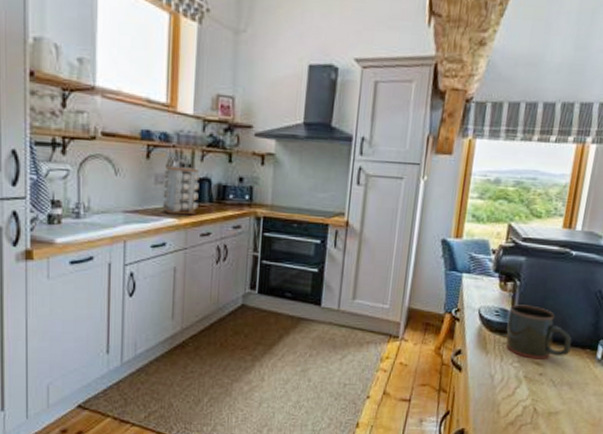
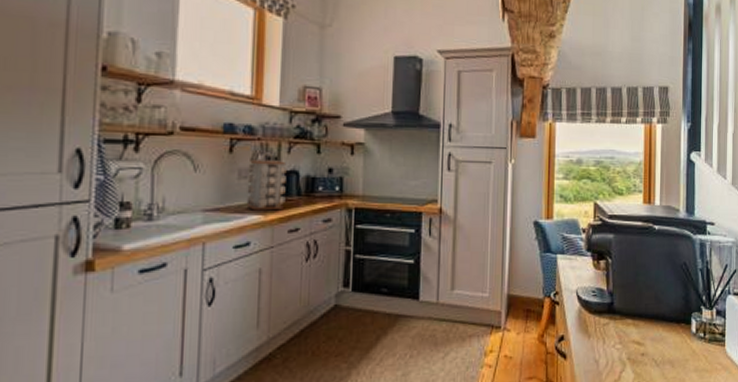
mug: present [505,304,572,359] -> none [604,282,667,339]

